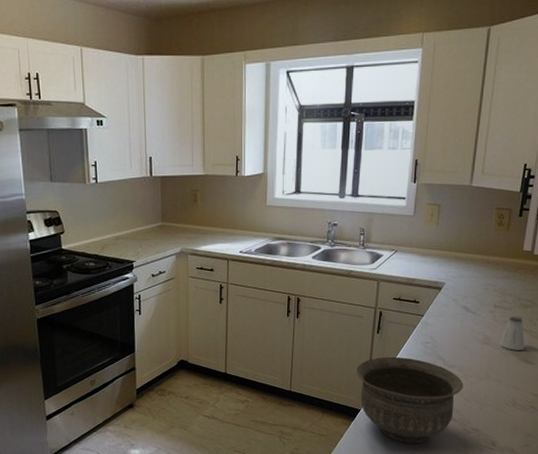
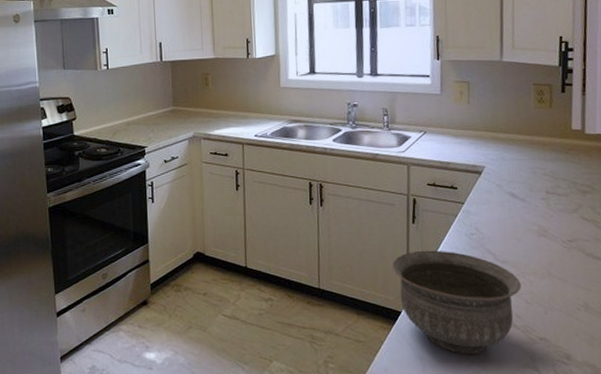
saltshaker: present [500,316,526,350] -> none [559,203,591,244]

